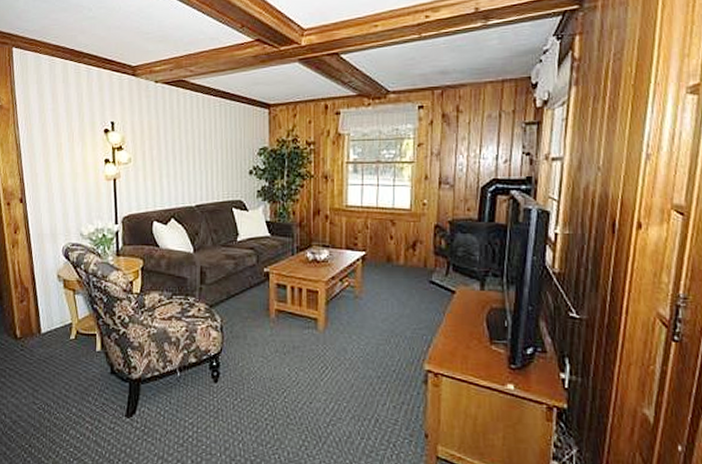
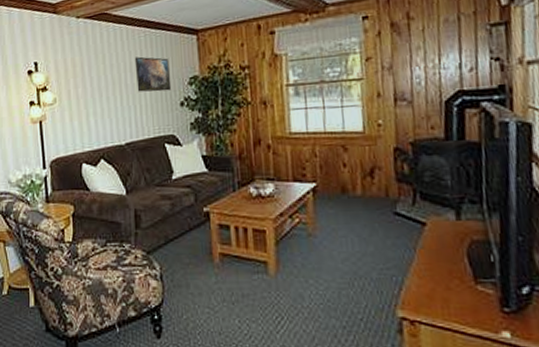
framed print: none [209,125,242,159] -> present [134,56,172,92]

